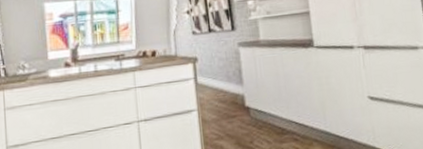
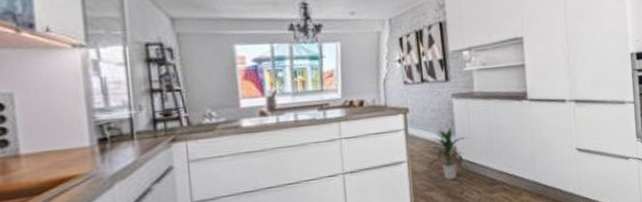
indoor plant: none [216,76,255,129] -> present [427,128,467,180]

